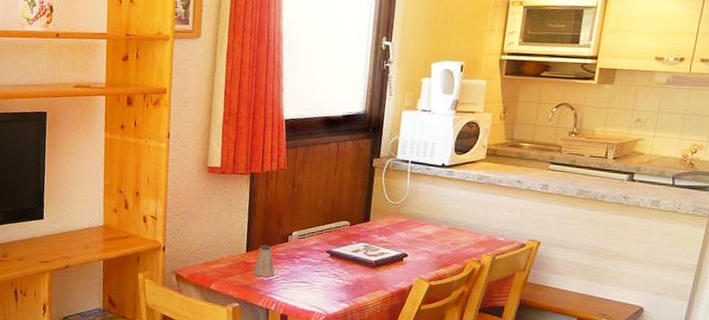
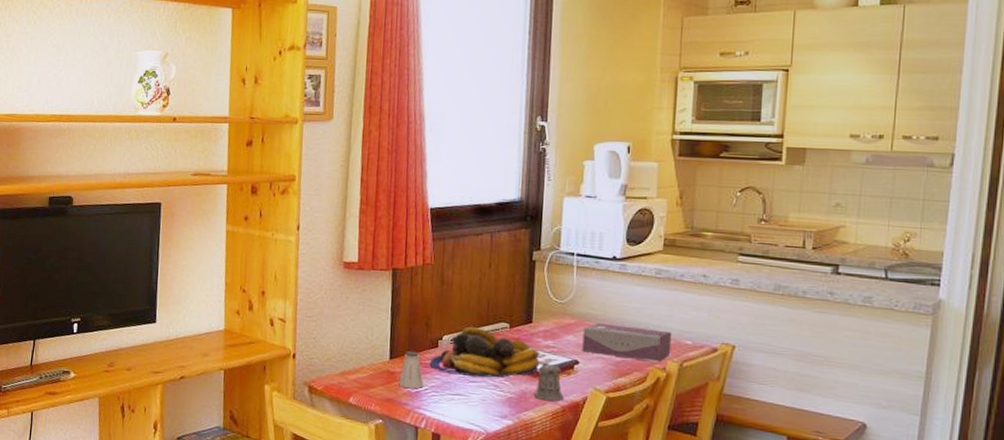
fruit bowl: none [280,224,374,269] -> present [429,327,540,378]
pepper shaker: none [368,255,400,288] -> present [533,362,571,401]
tissue box: none [411,221,488,256] -> present [582,322,672,362]

